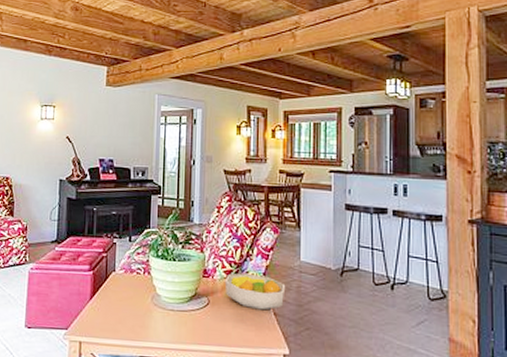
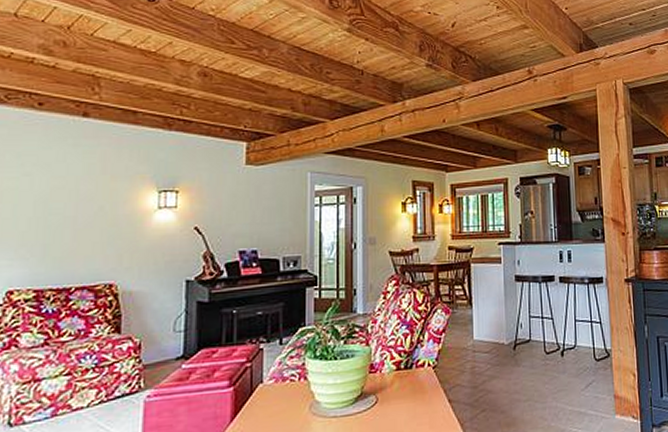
fruit bowl: present [224,273,286,310] -> none [394,361,460,400]

